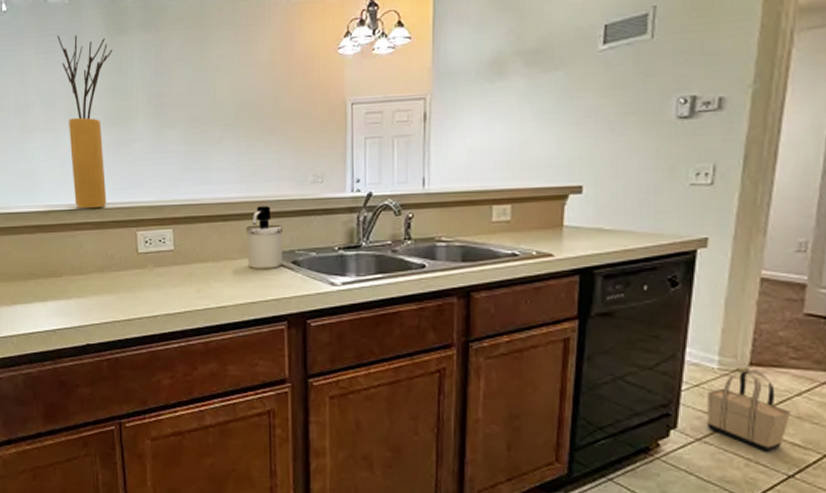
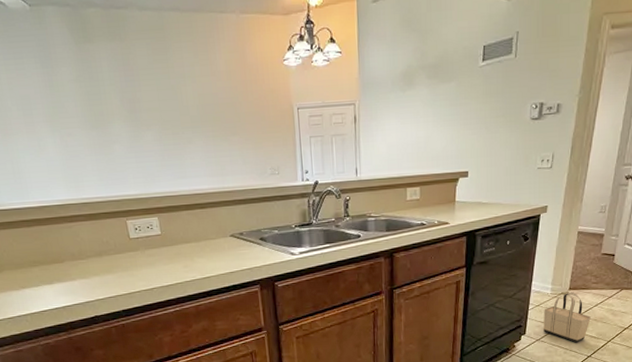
vase: present [57,34,113,209] -> none [23,41,96,203]
soap dispenser: present [245,206,284,269] -> none [219,195,252,246]

